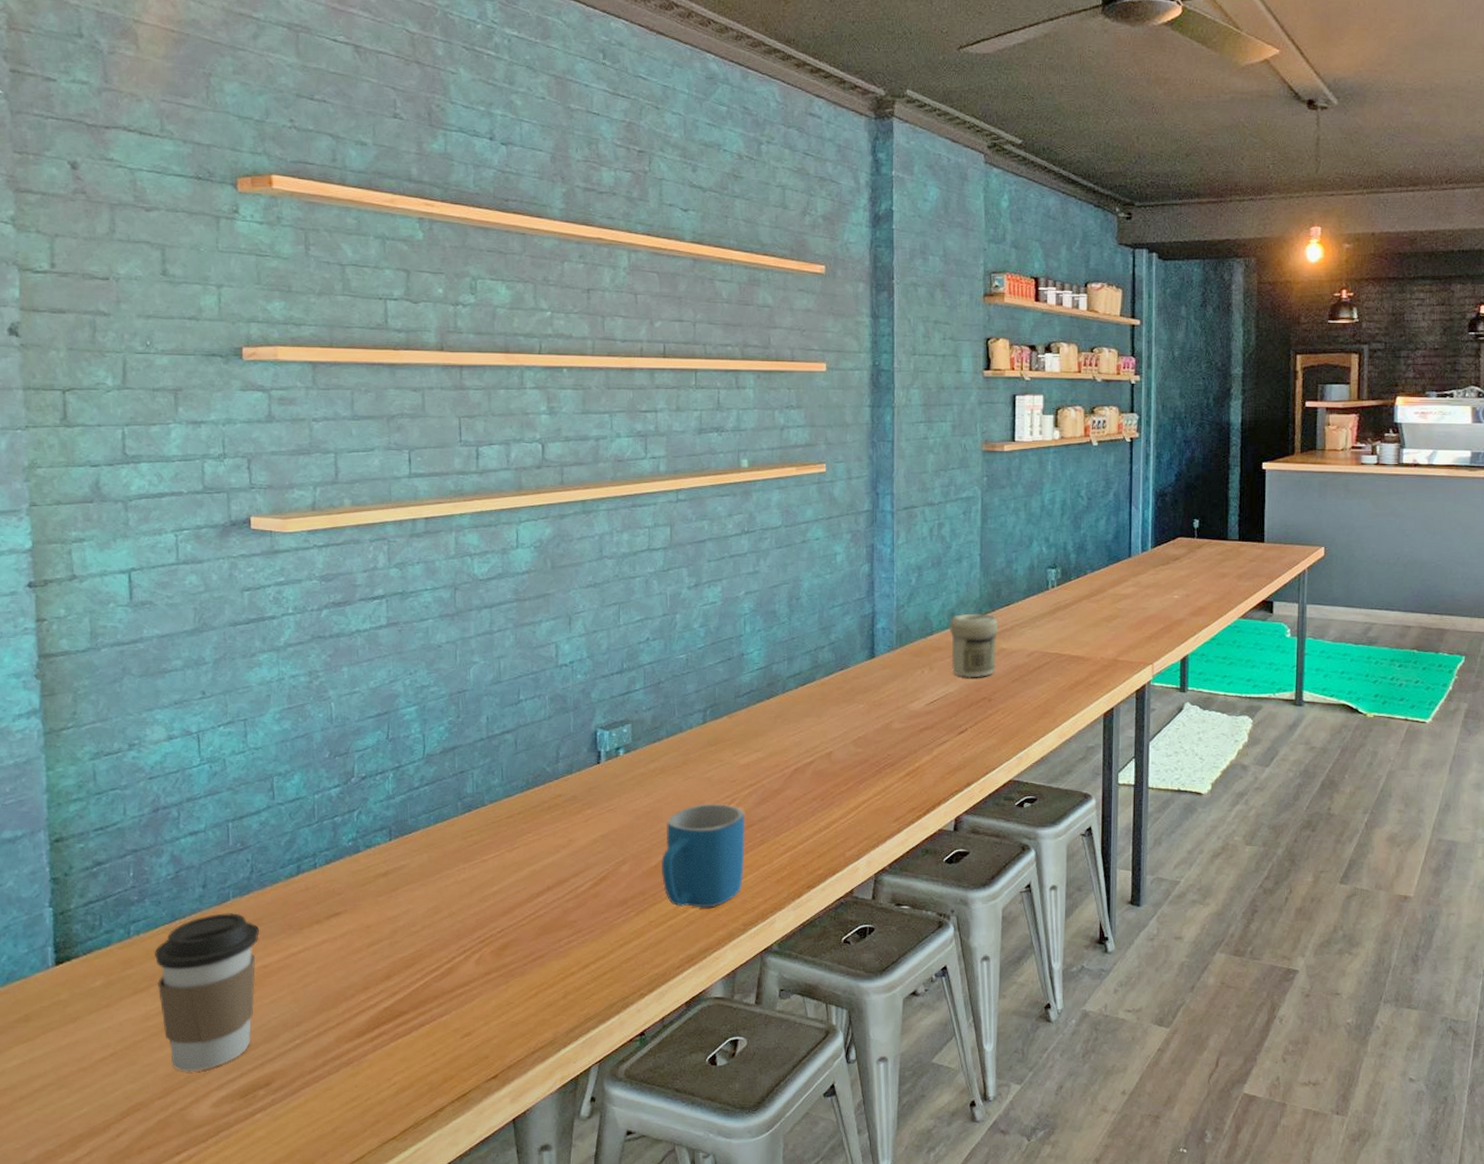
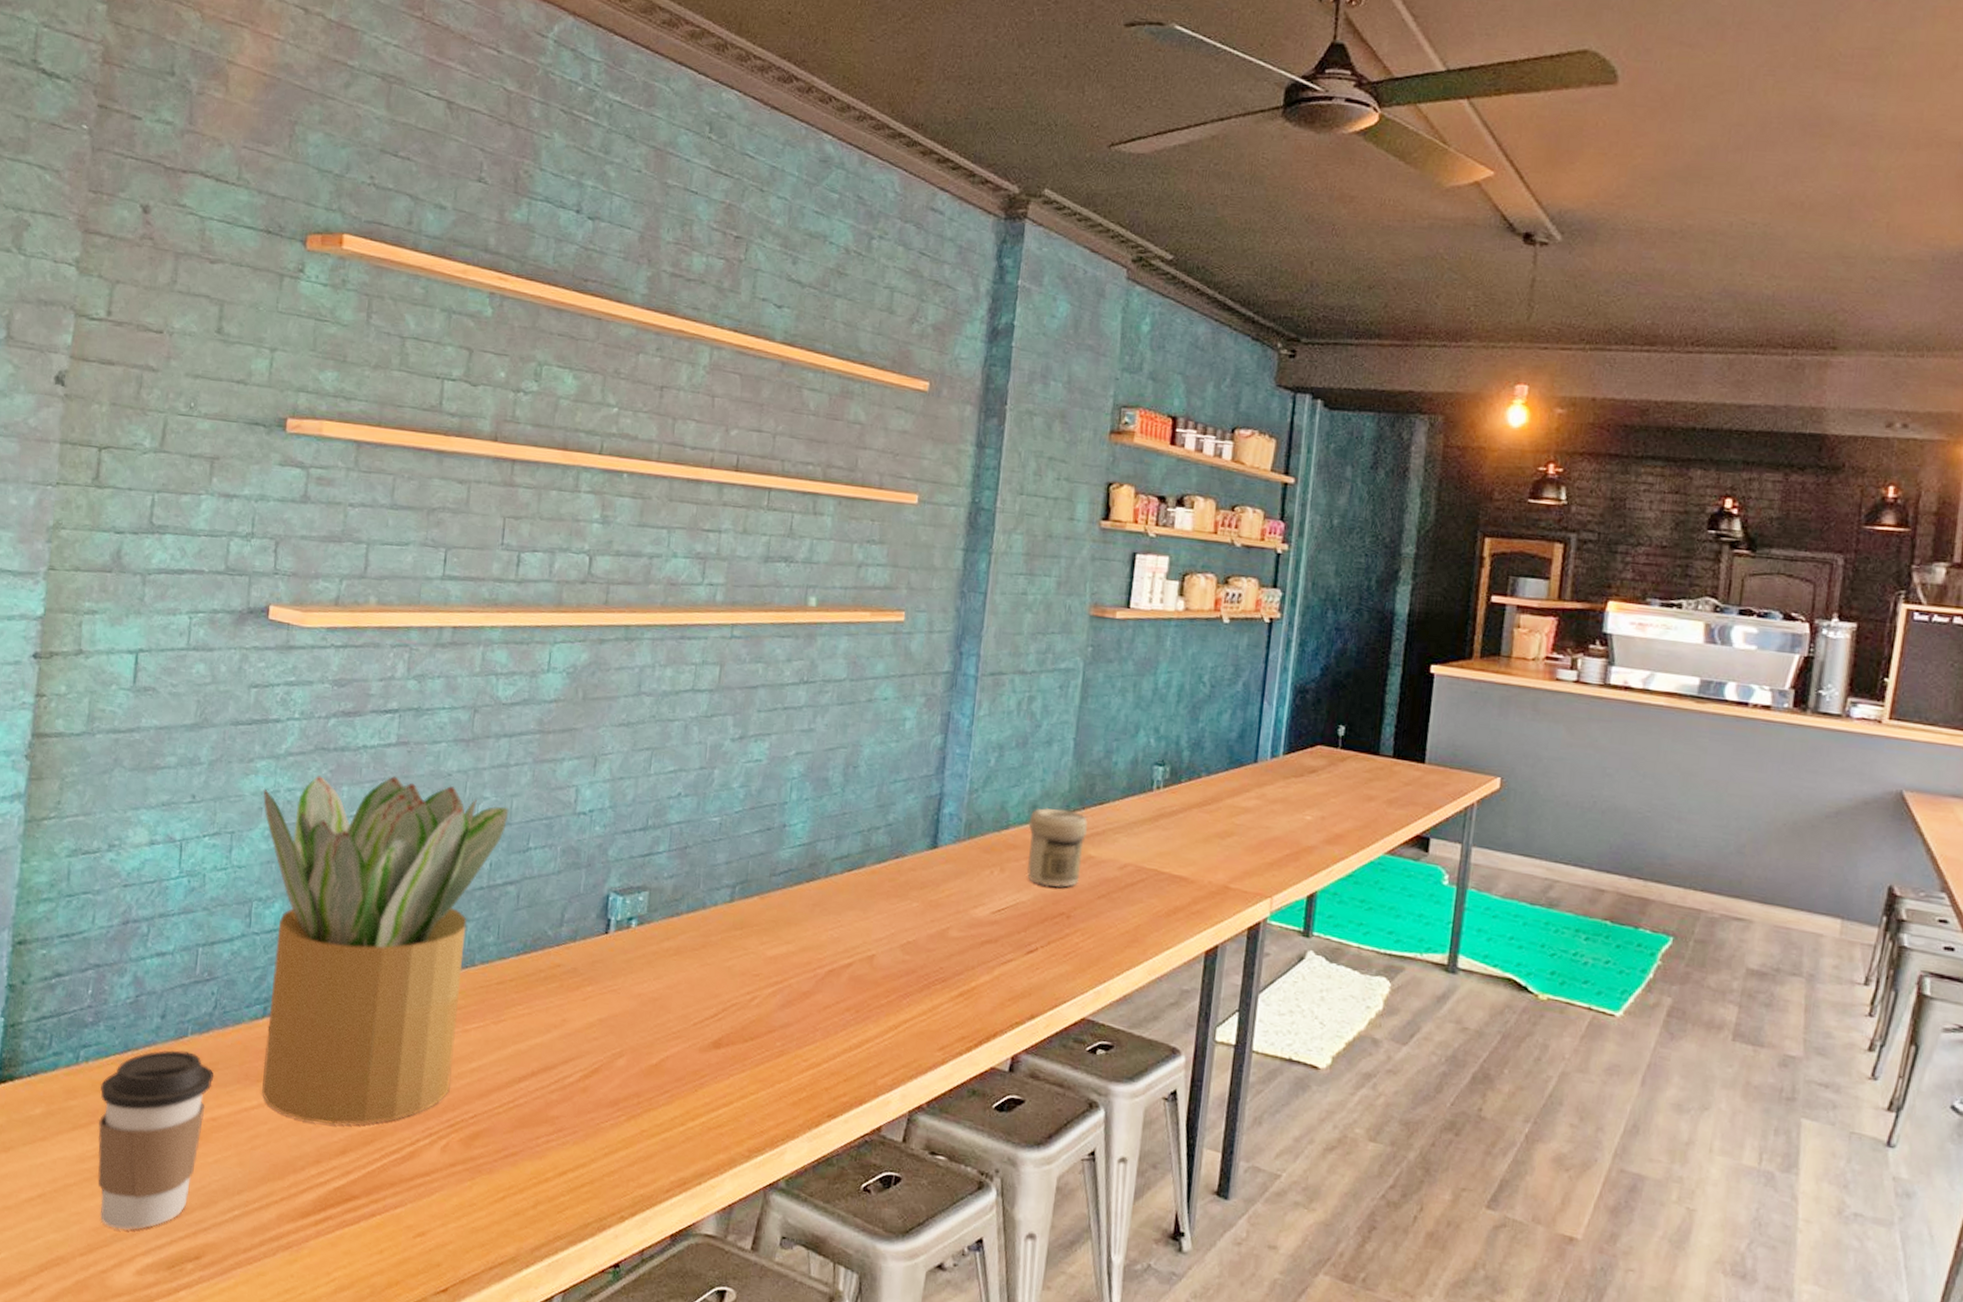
potted plant: none [268,653,498,956] -> present [262,775,509,1125]
mug: present [661,803,746,908] -> none [661,996,766,1124]

